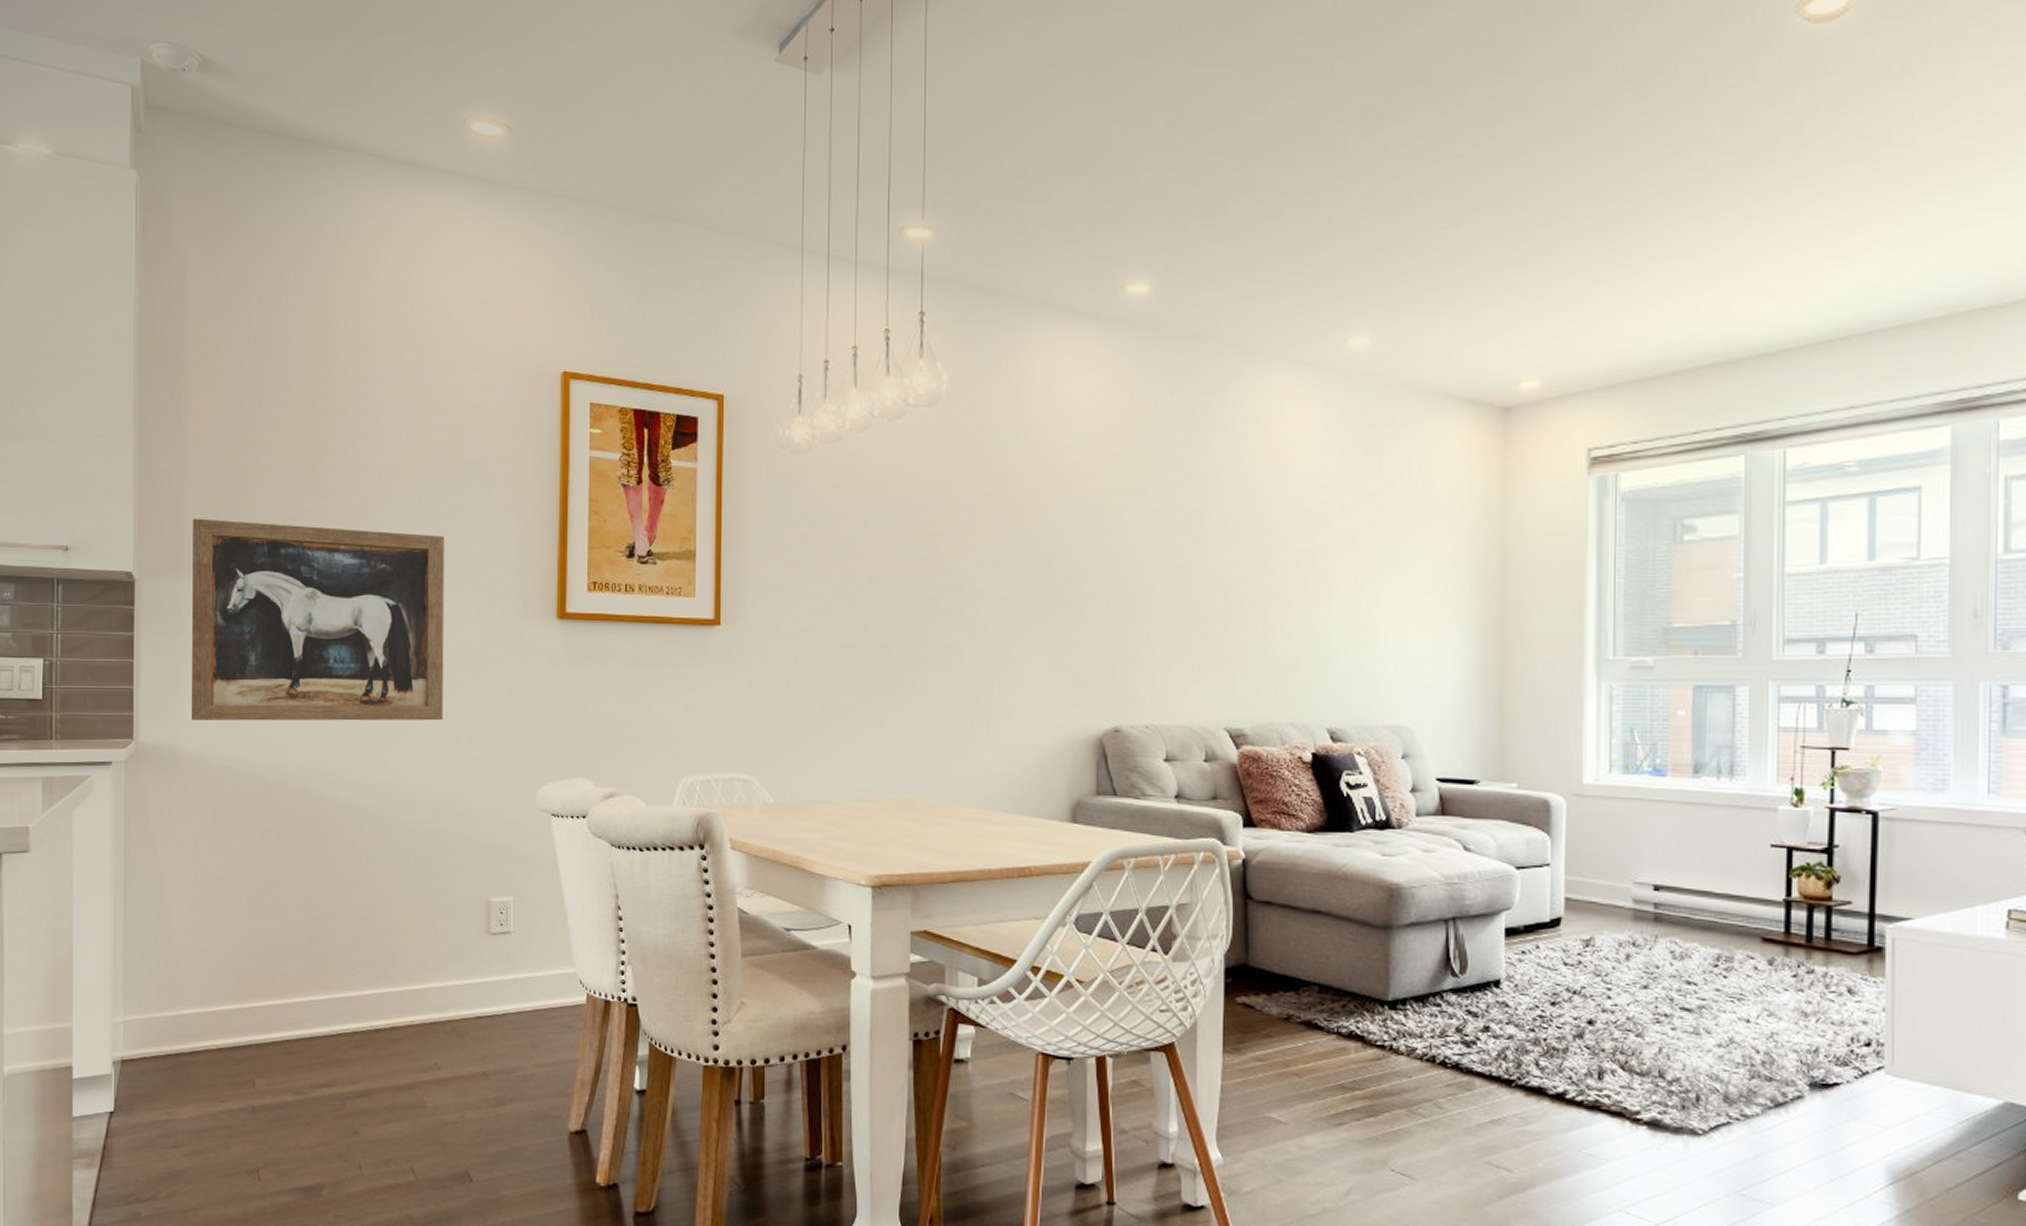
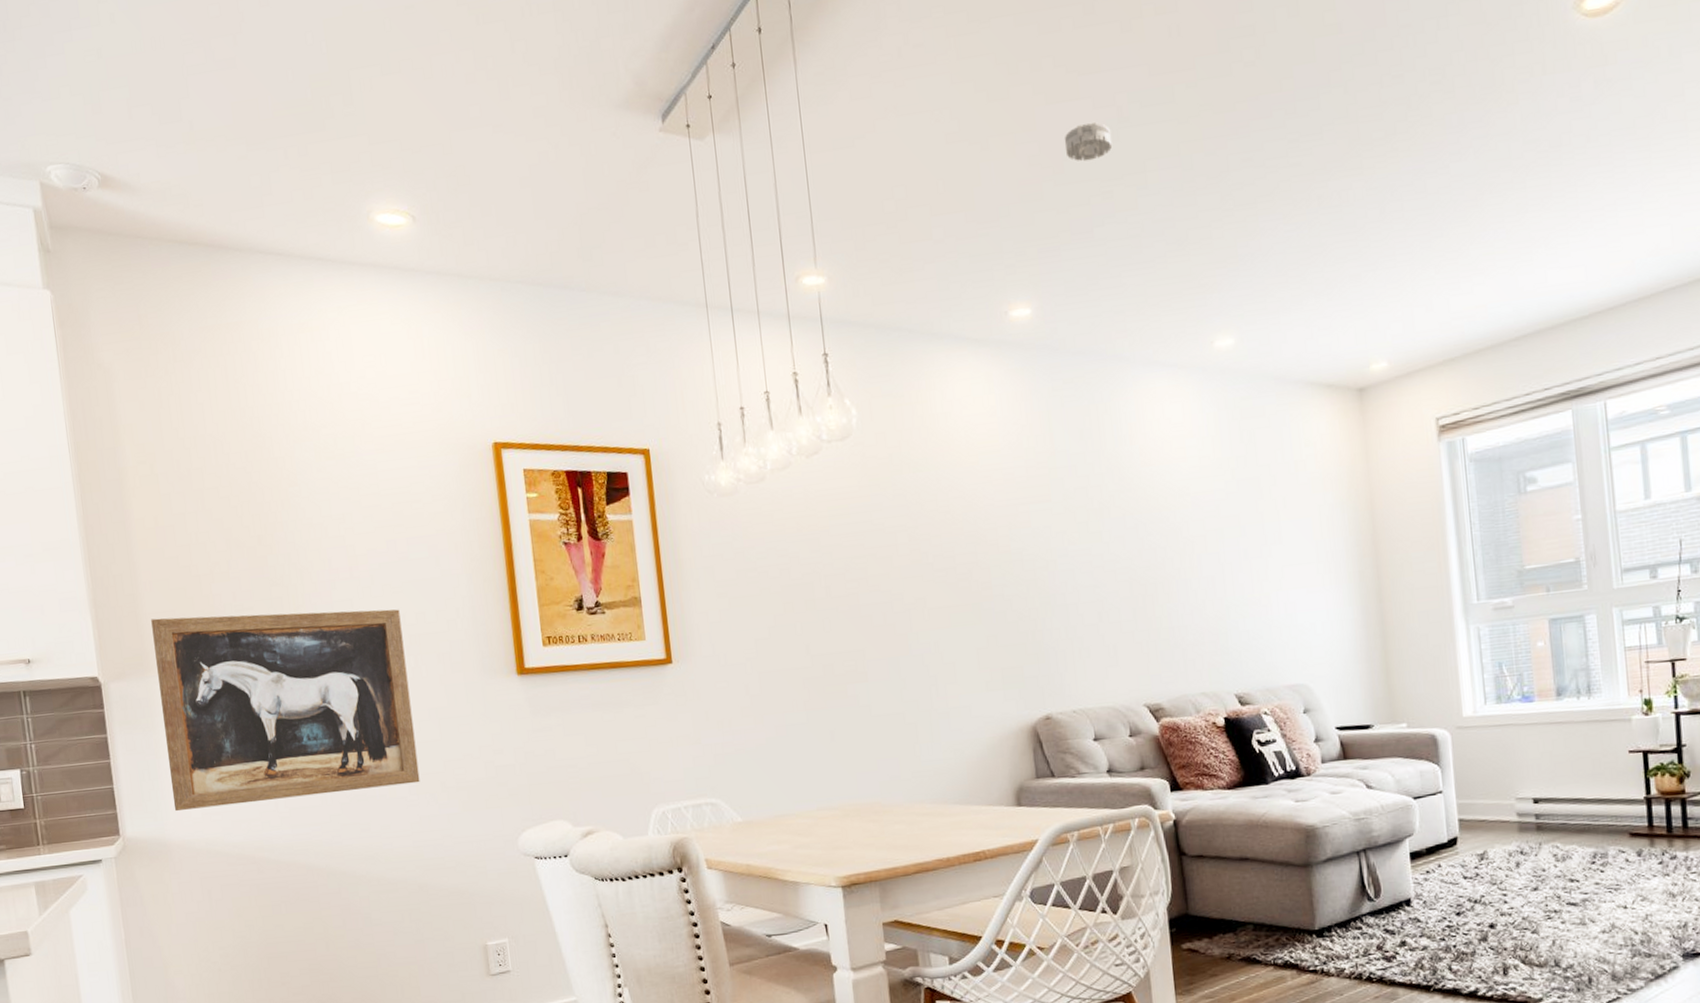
smoke detector: none [1206,92,1259,133] -> present [1064,123,1112,162]

